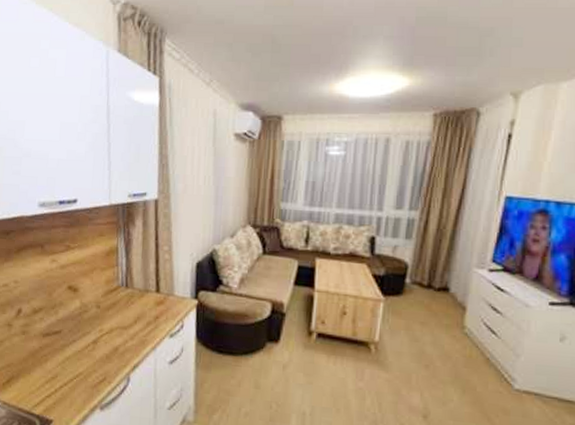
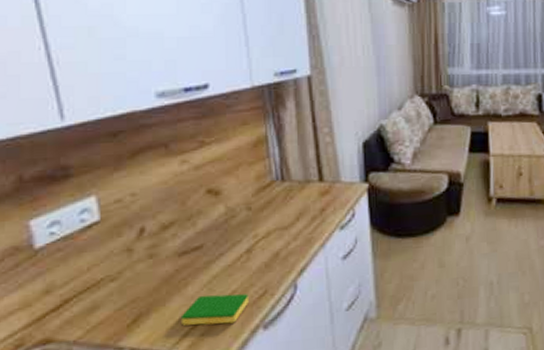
dish sponge: none [40,371,91,400] -> present [180,294,249,326]

